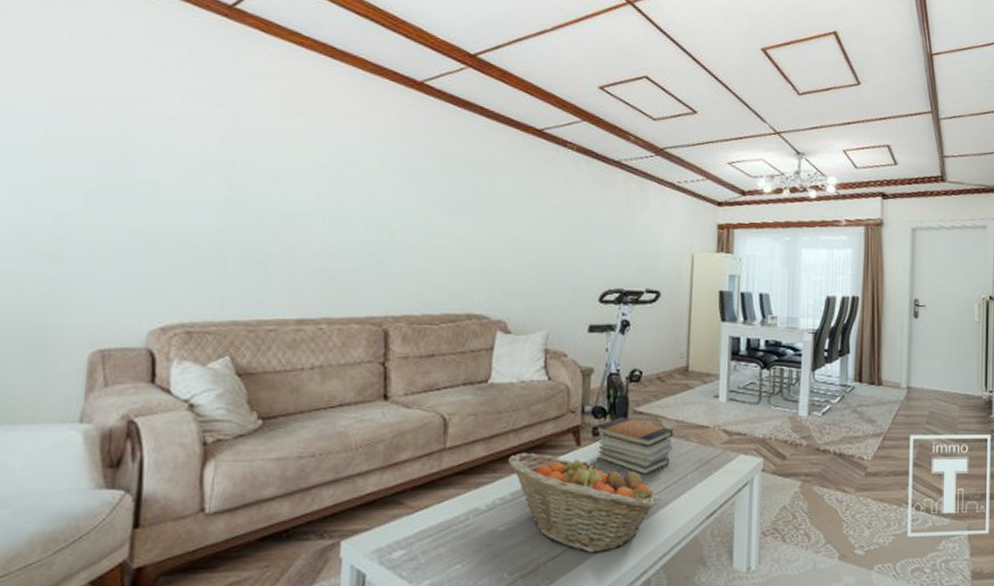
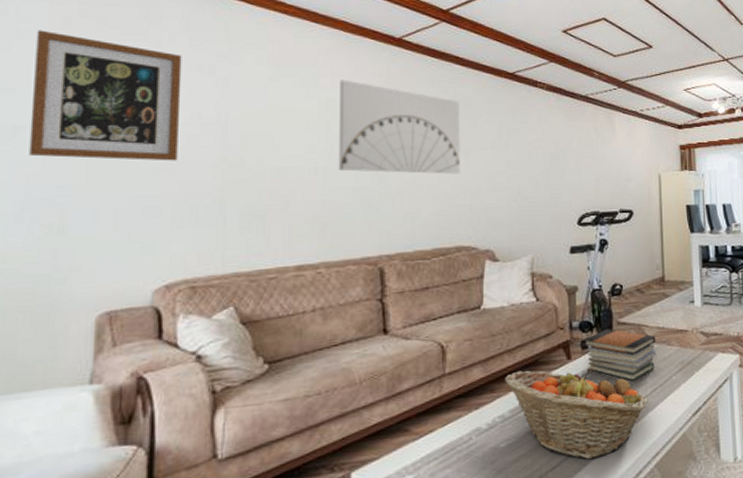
wall art: none [27,44,190,197] -> present [29,30,182,161]
wall art: none [347,123,481,236] -> present [338,80,460,174]

